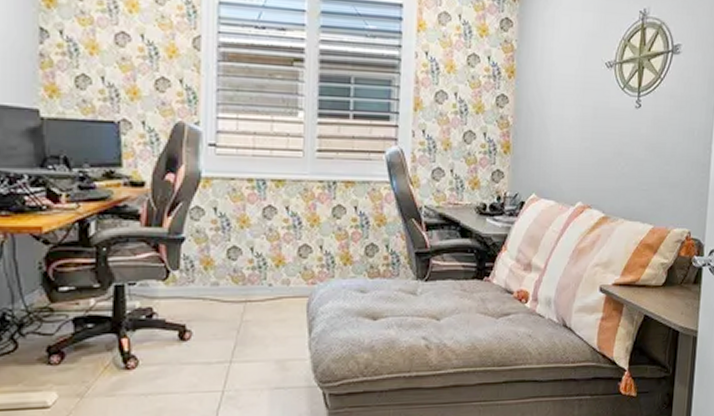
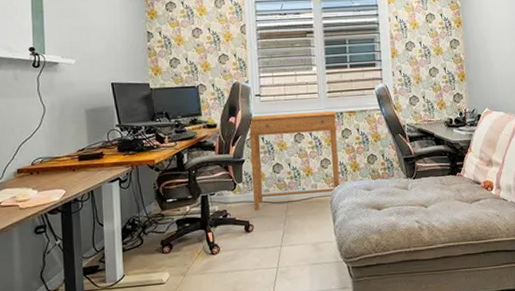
side table: none [193,174,328,311] -> present [248,110,340,211]

